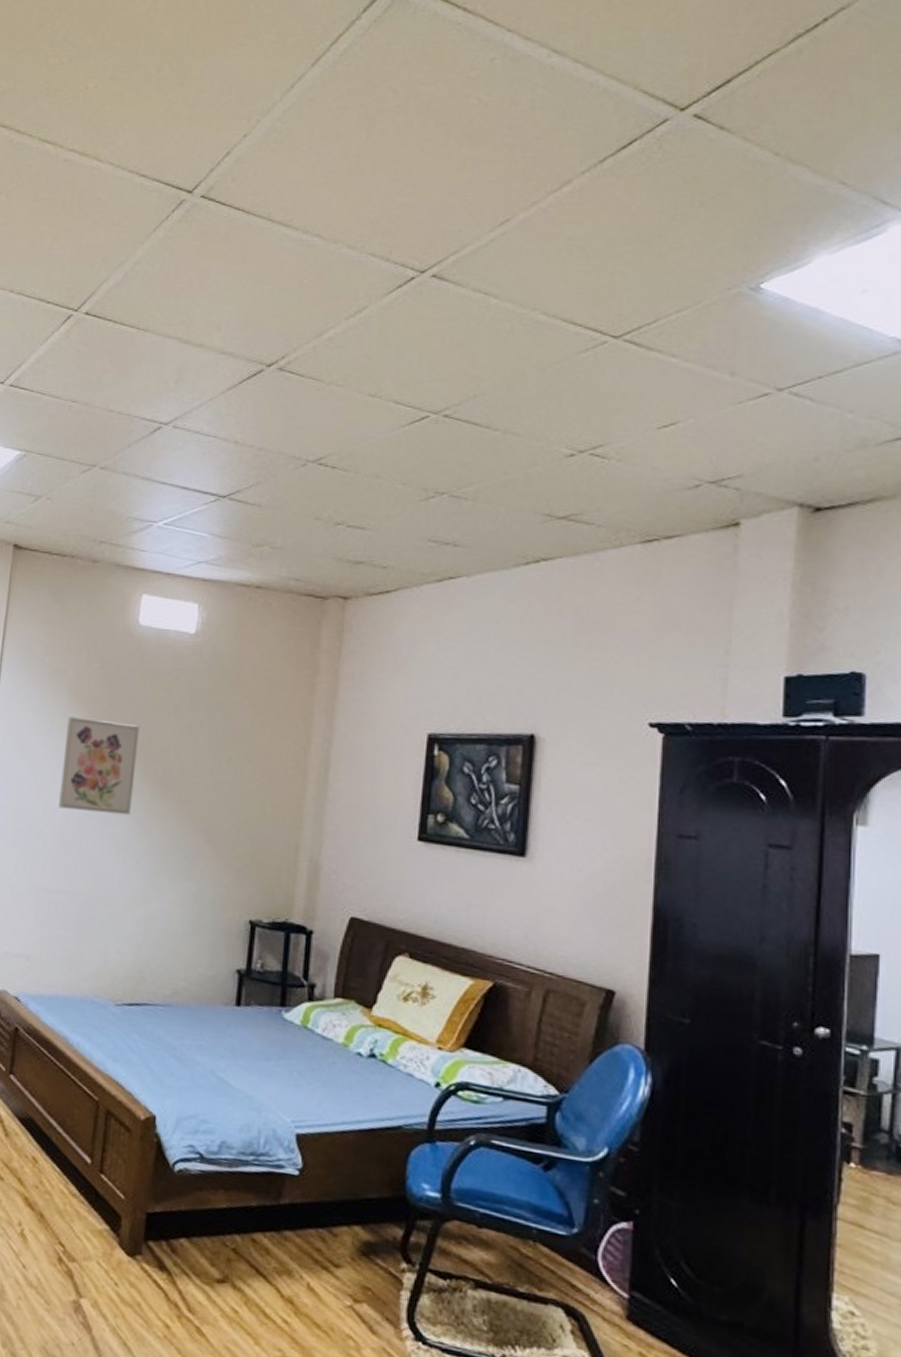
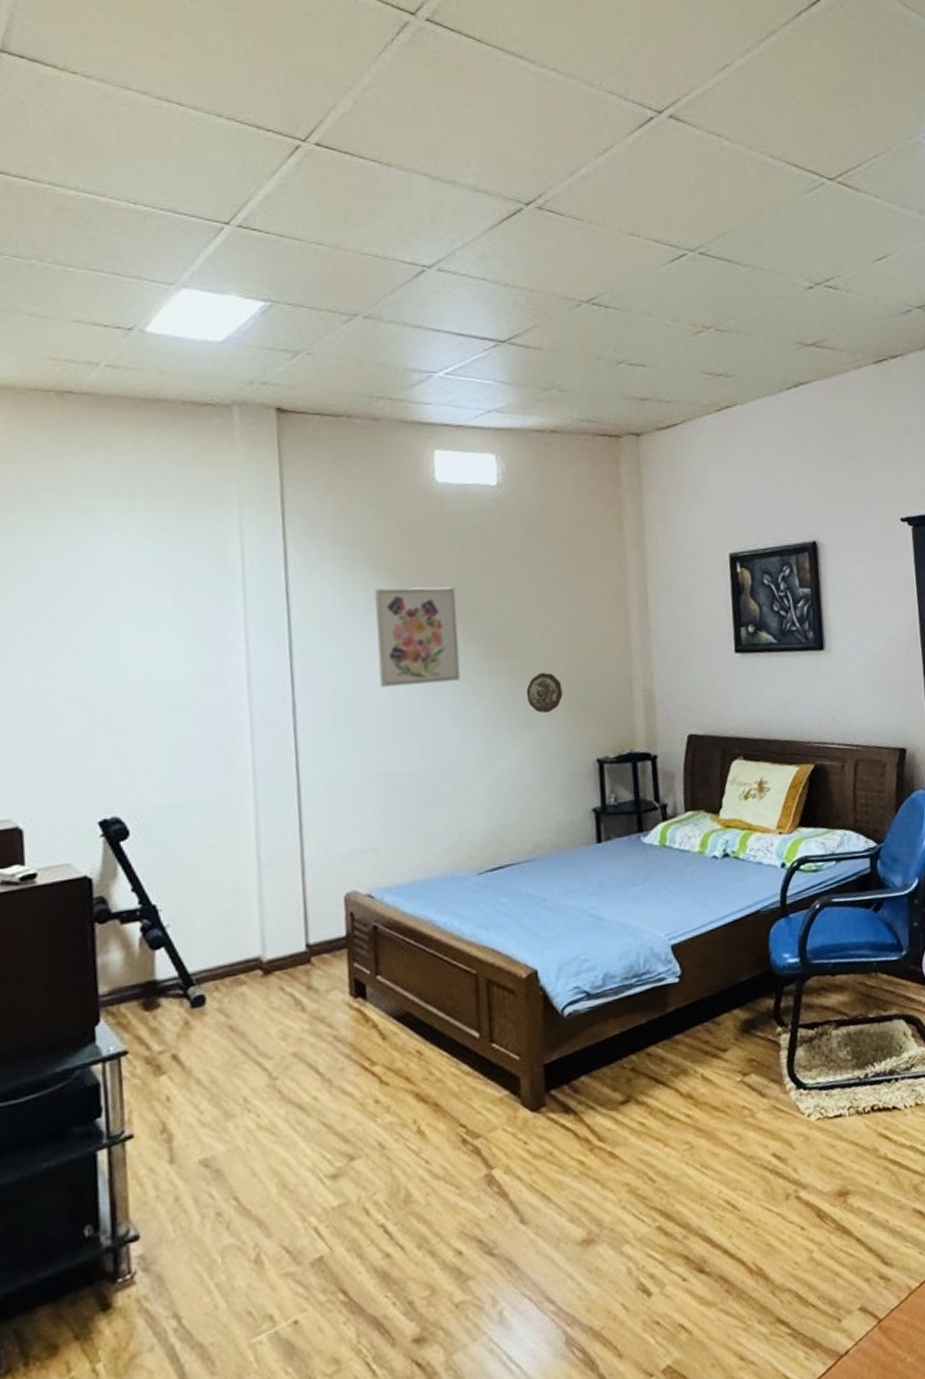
decorative plate: none [189,822,226,864] -> present [526,672,563,714]

